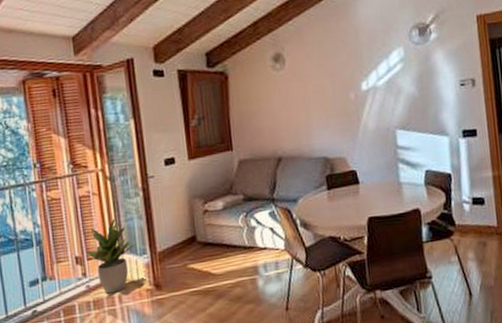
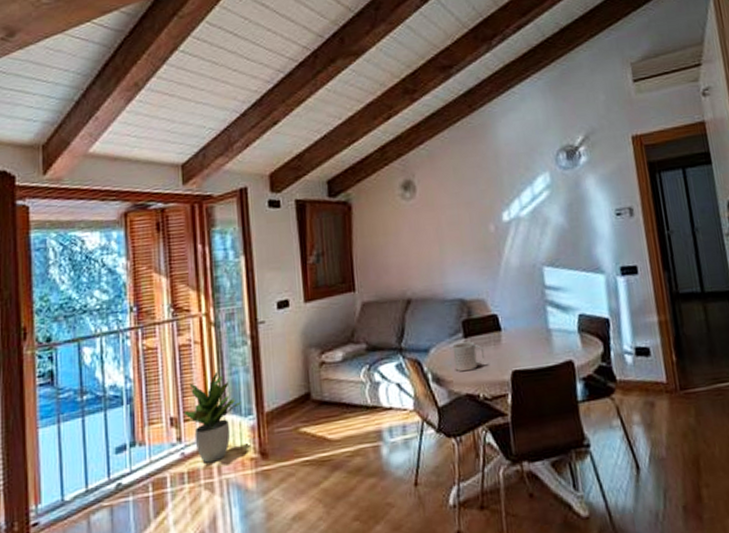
mug: none [317,193,346,218] -> present [452,341,485,372]

